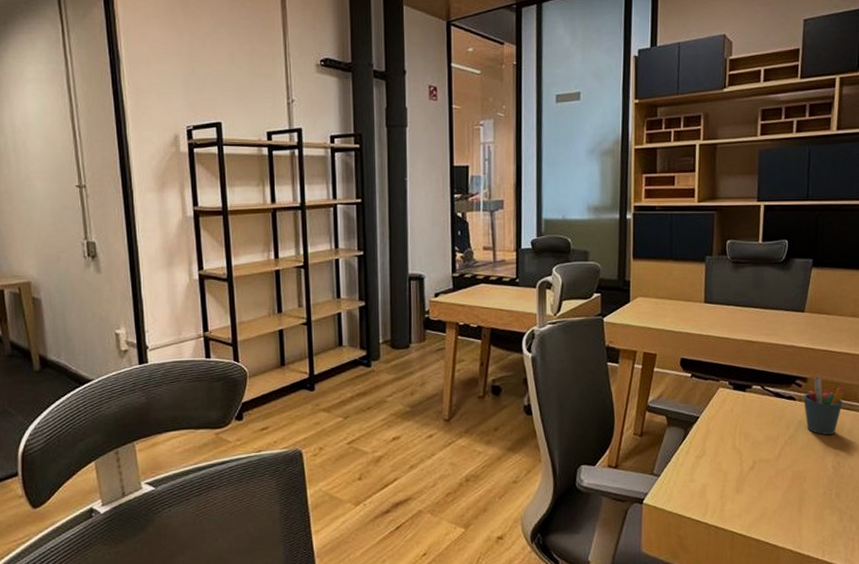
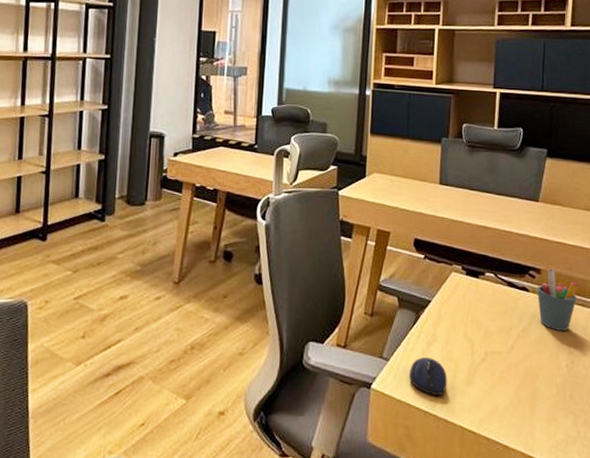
computer mouse: none [680,470,717,506] -> present [410,356,447,397]

